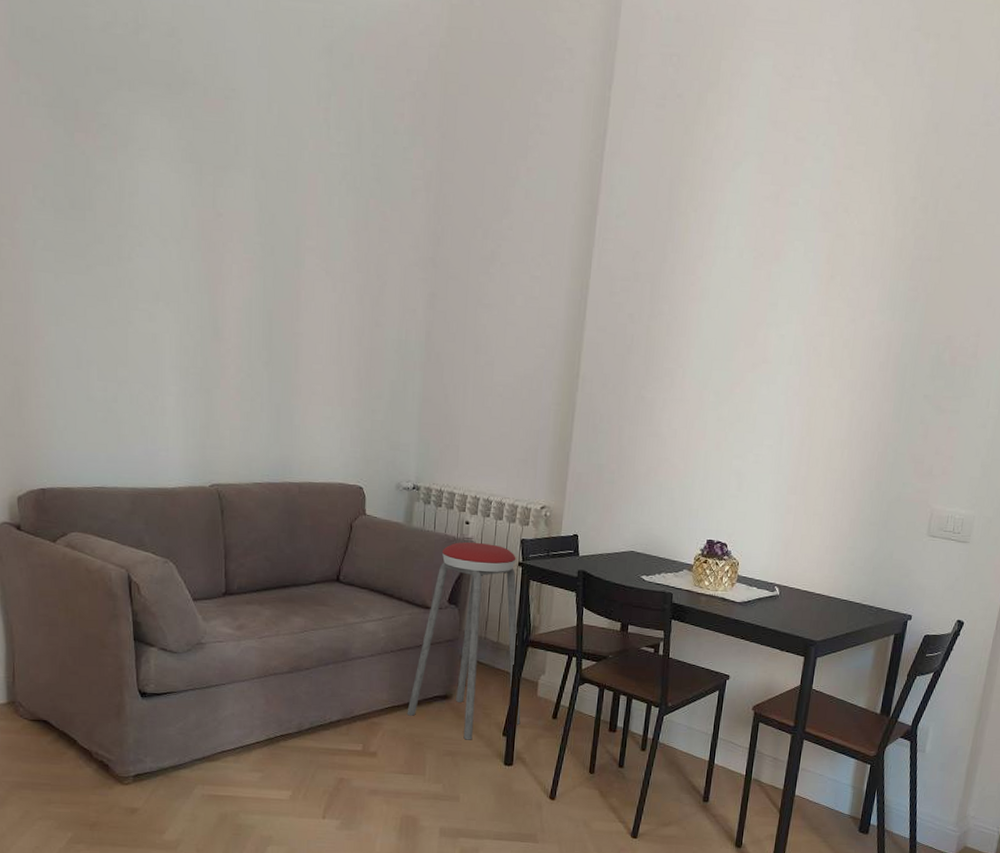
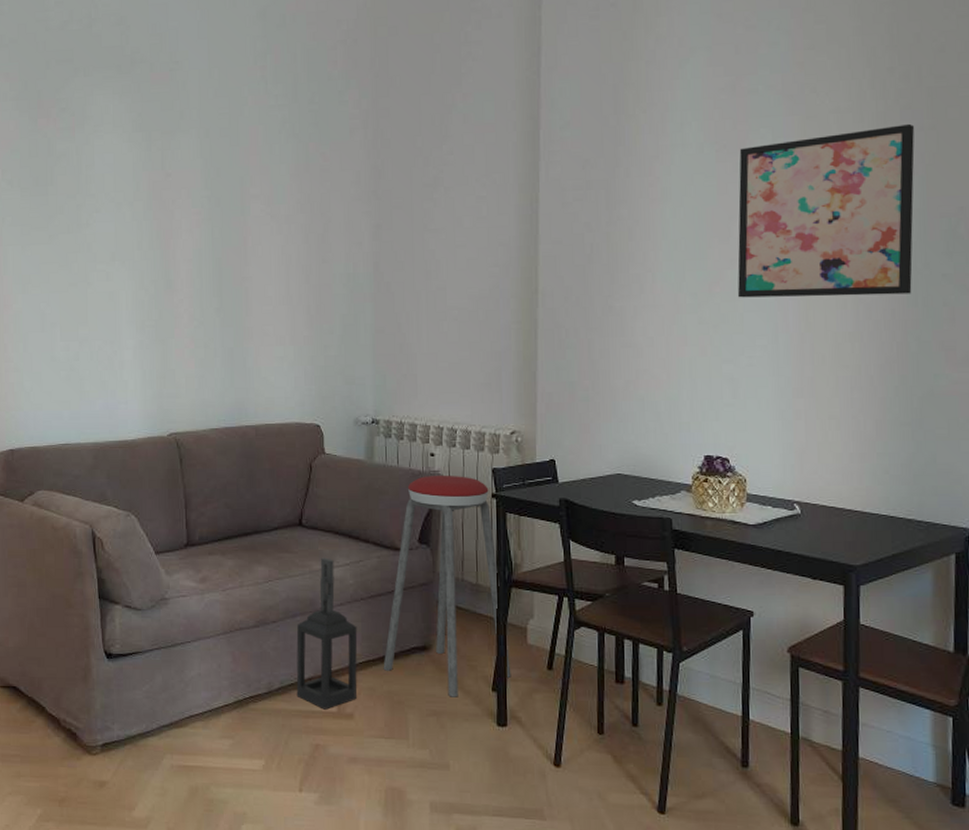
lantern: none [325,612,386,748] -> present [296,557,358,710]
wall art: none [755,253,924,410] -> present [737,123,915,298]

